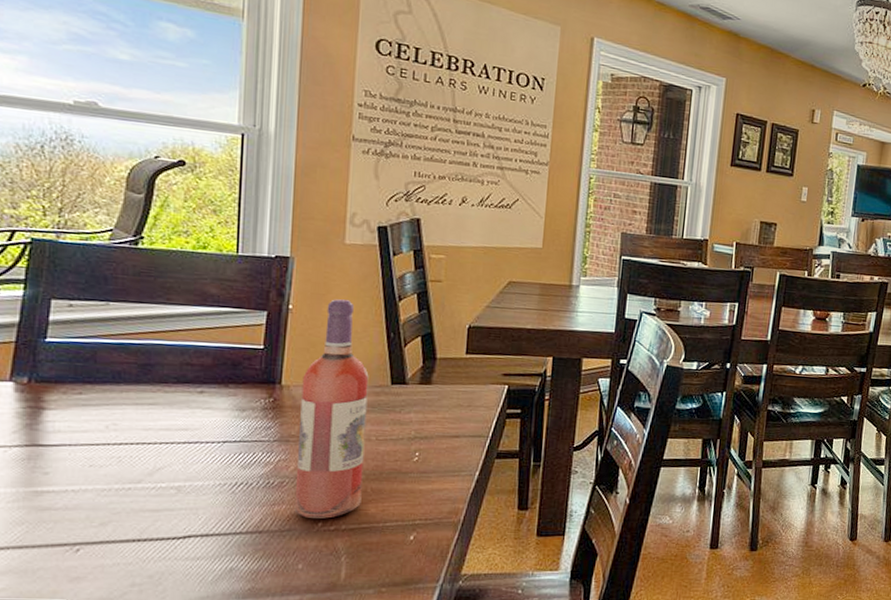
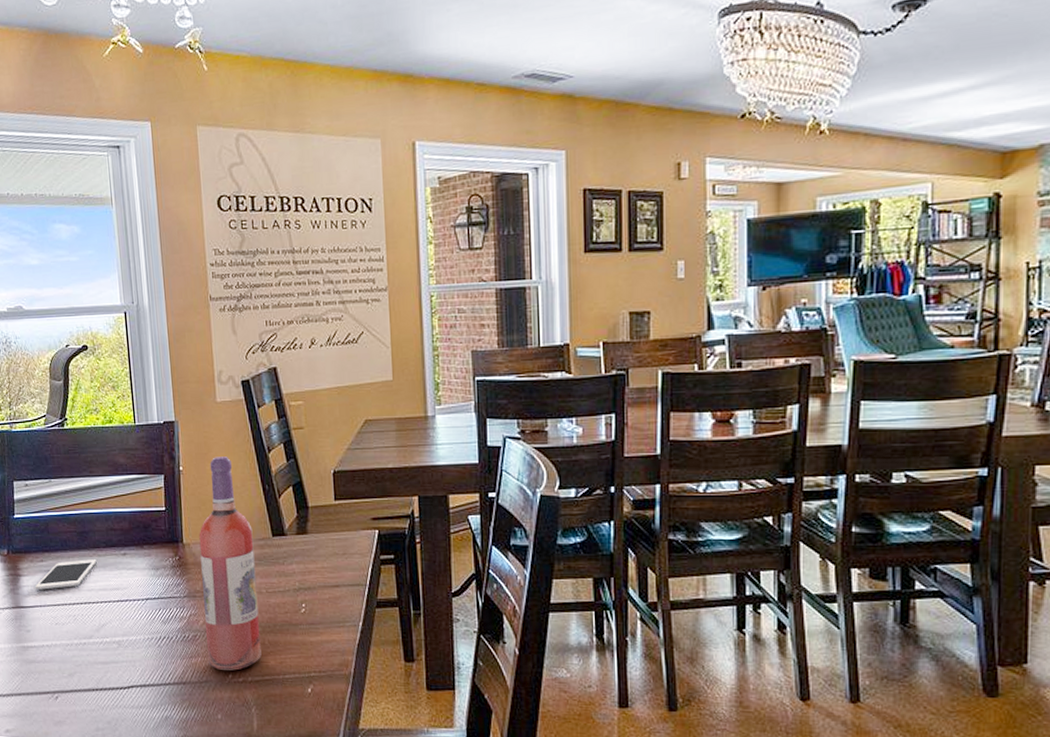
cell phone: none [64,395,161,427] -> present [34,559,97,590]

